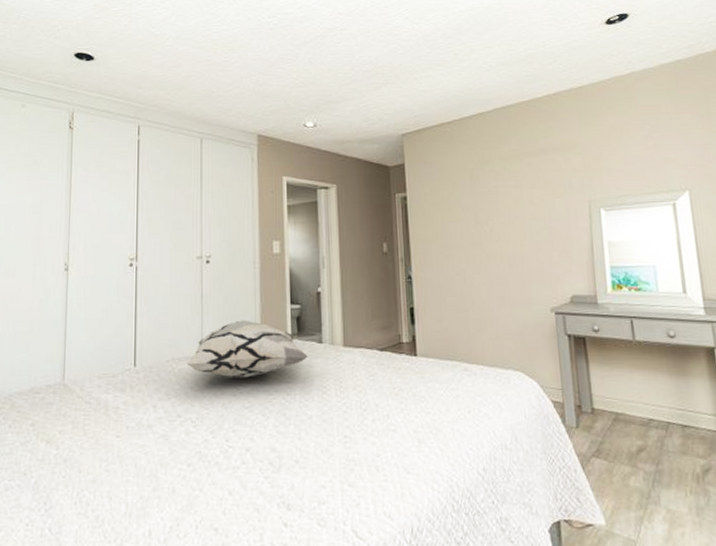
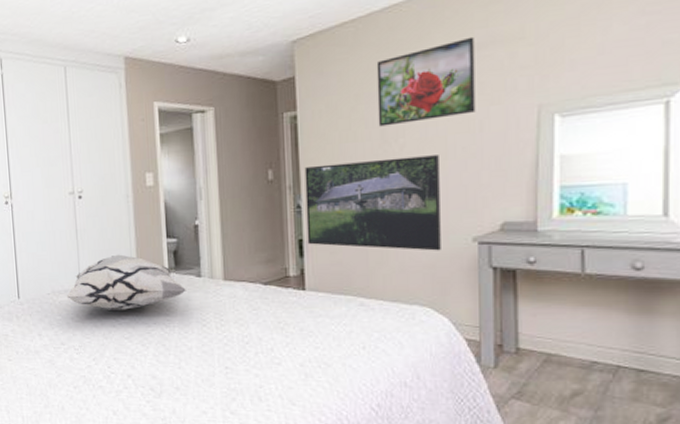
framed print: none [414,236,527,320] -> present [304,155,441,251]
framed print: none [468,143,545,210] -> present [376,36,476,127]

